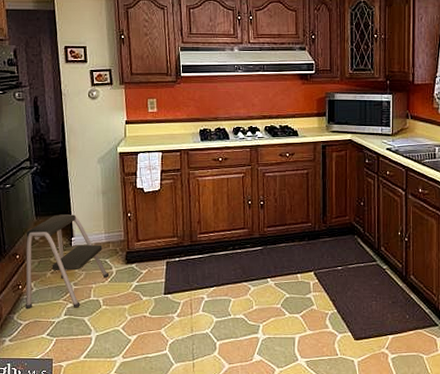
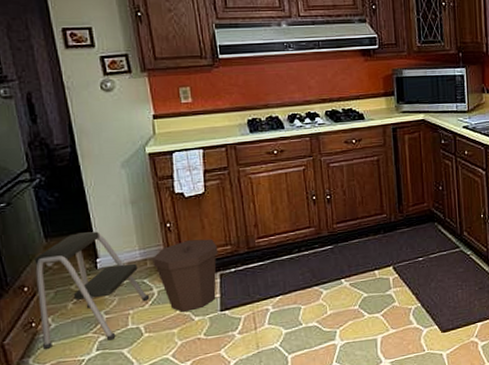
trash can: none [114,230,167,291] -> present [152,239,219,312]

